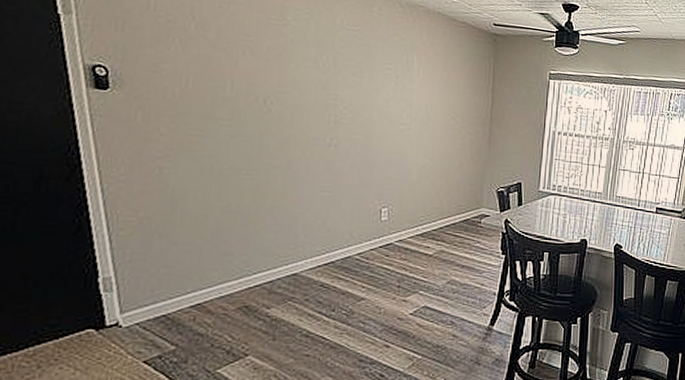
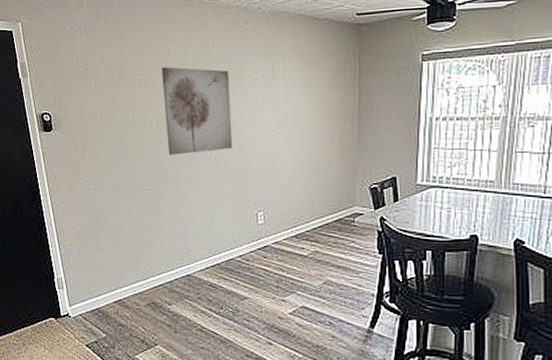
wall art: none [274,37,358,139] -> present [161,67,233,155]

